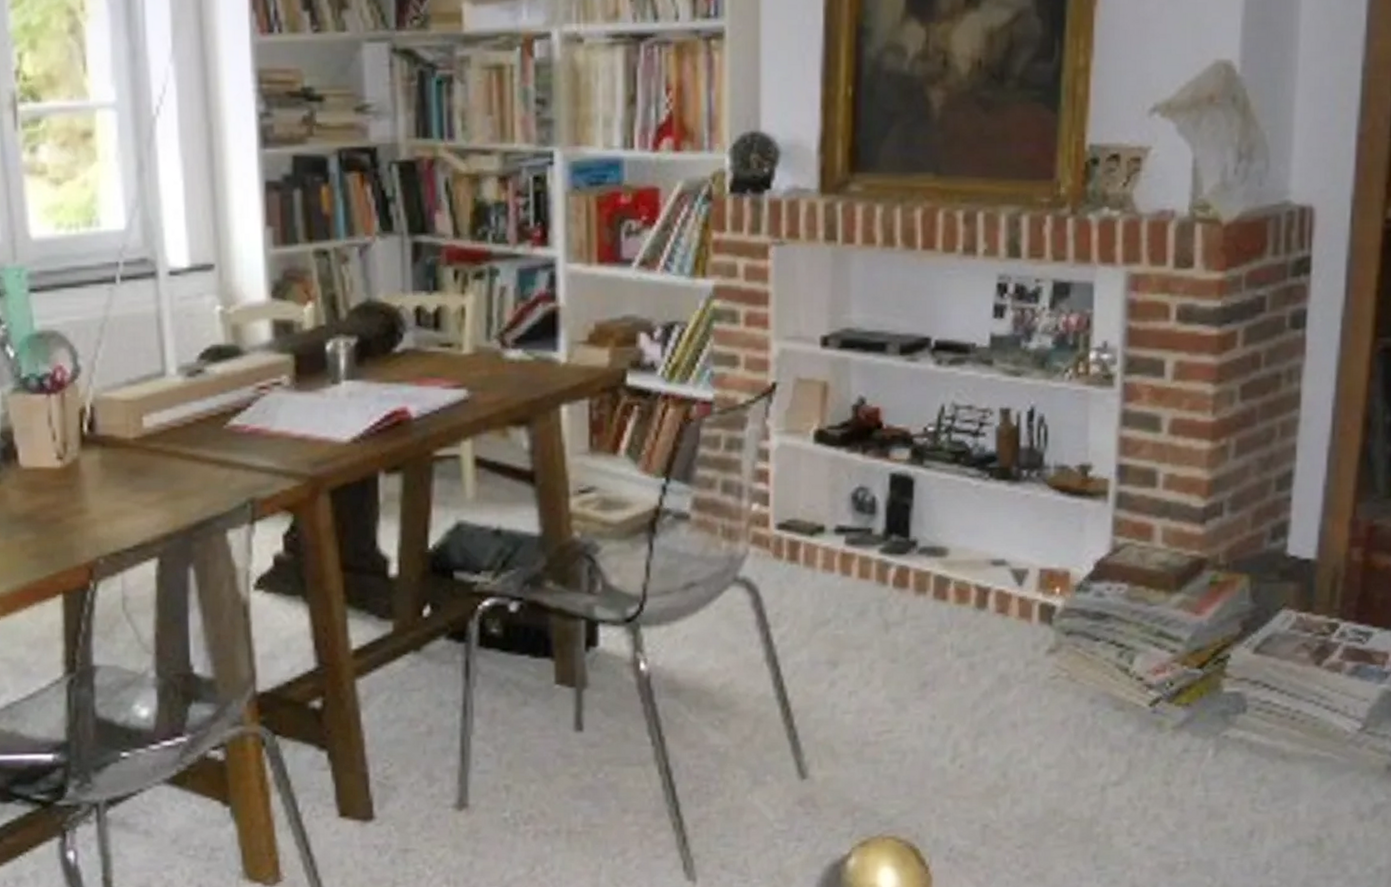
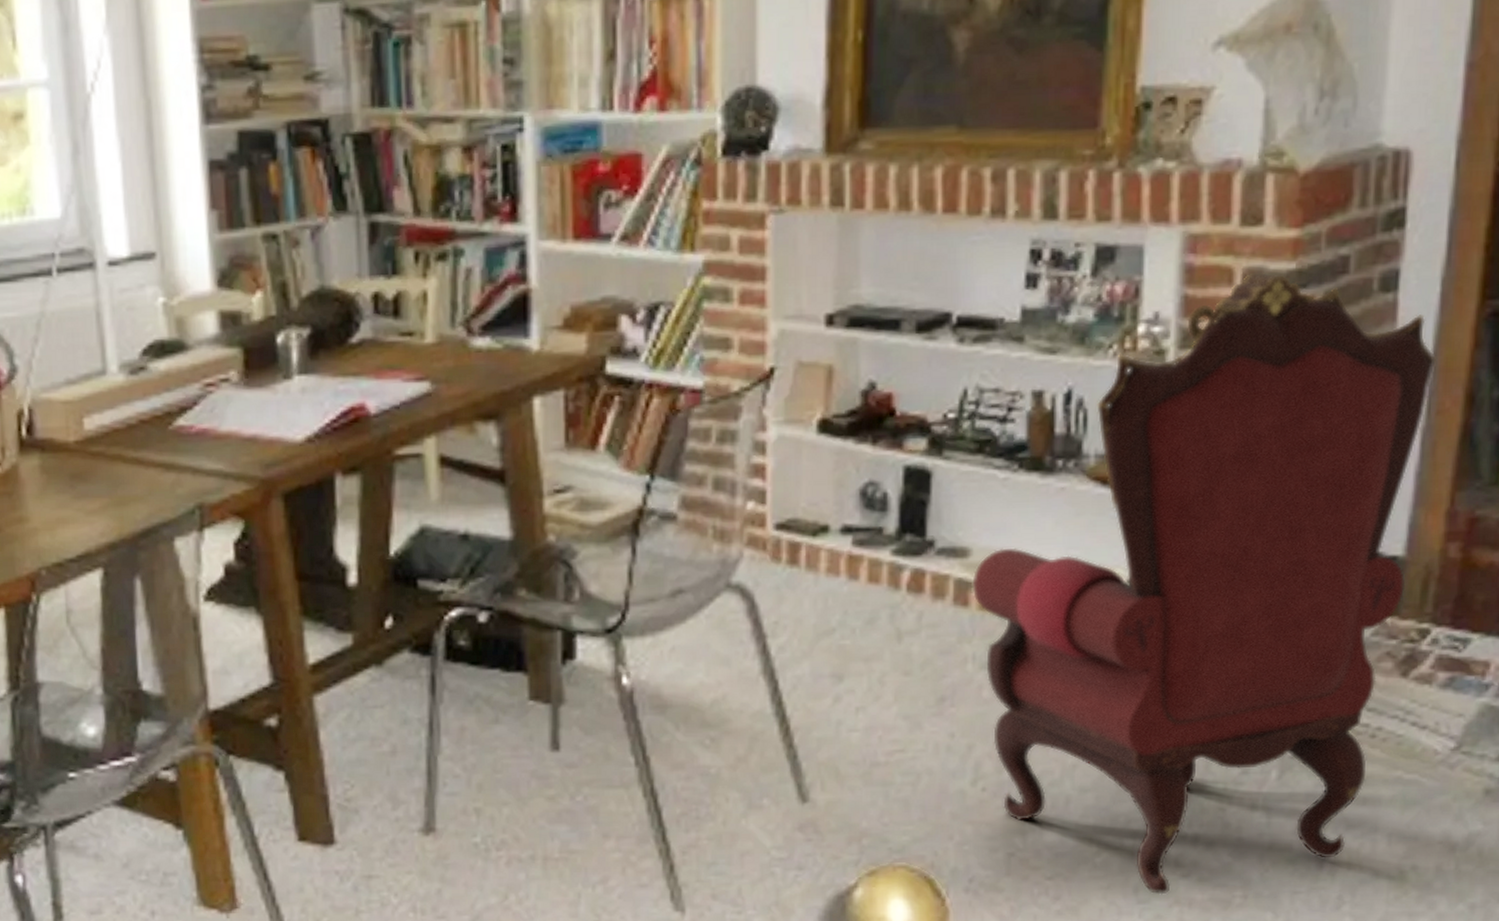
armchair: none [950,310,1339,862] -> present [972,273,1437,895]

